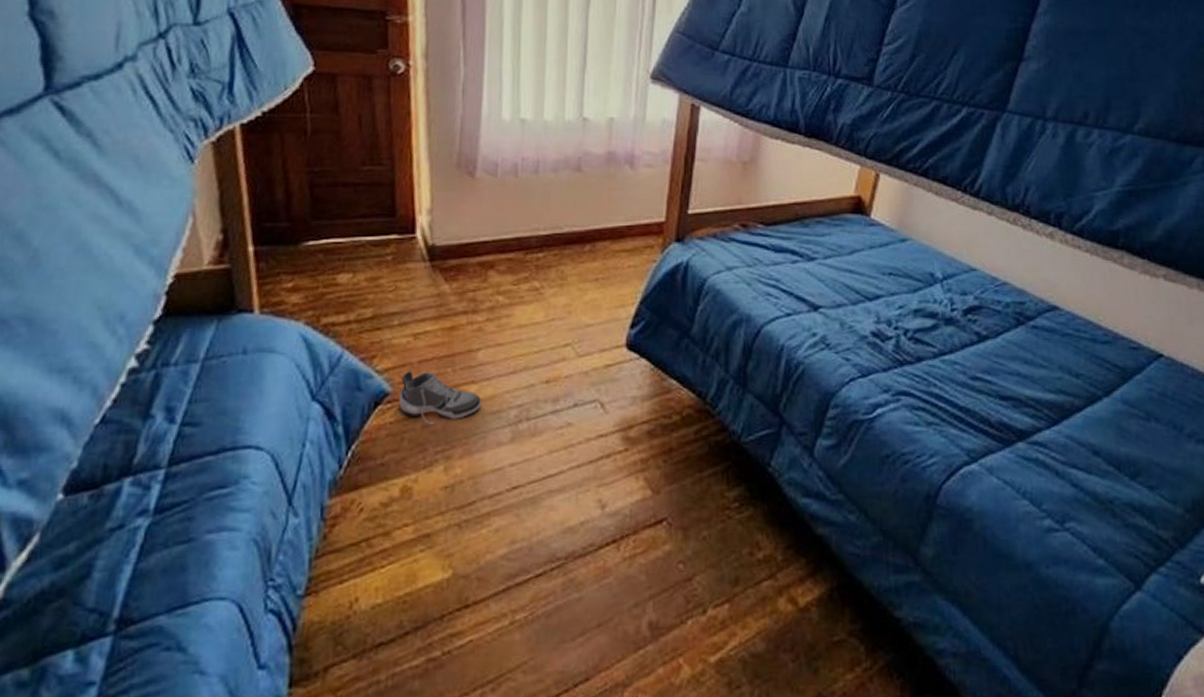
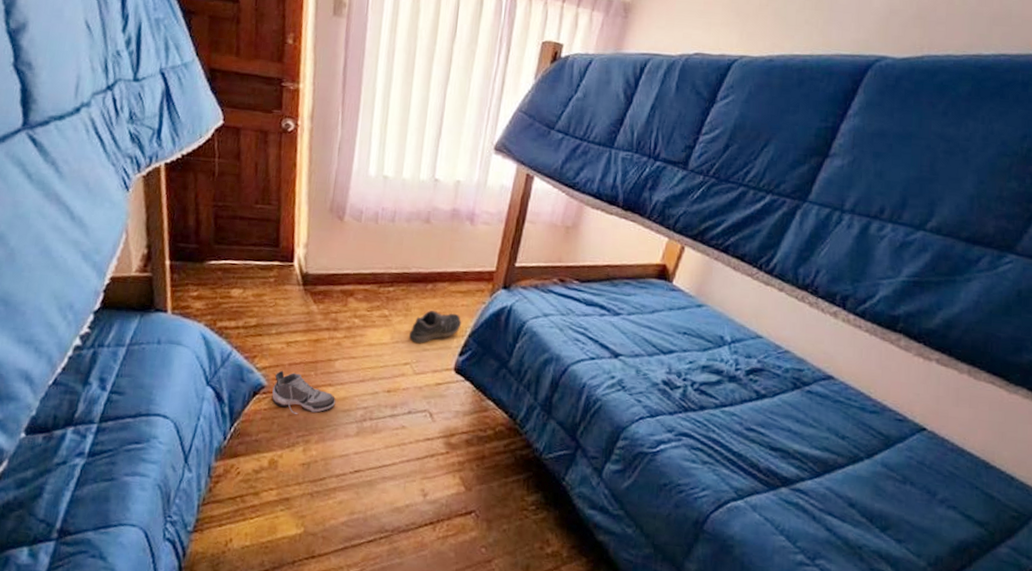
shoe: none [566,277,630,319] -> present [408,310,462,344]

